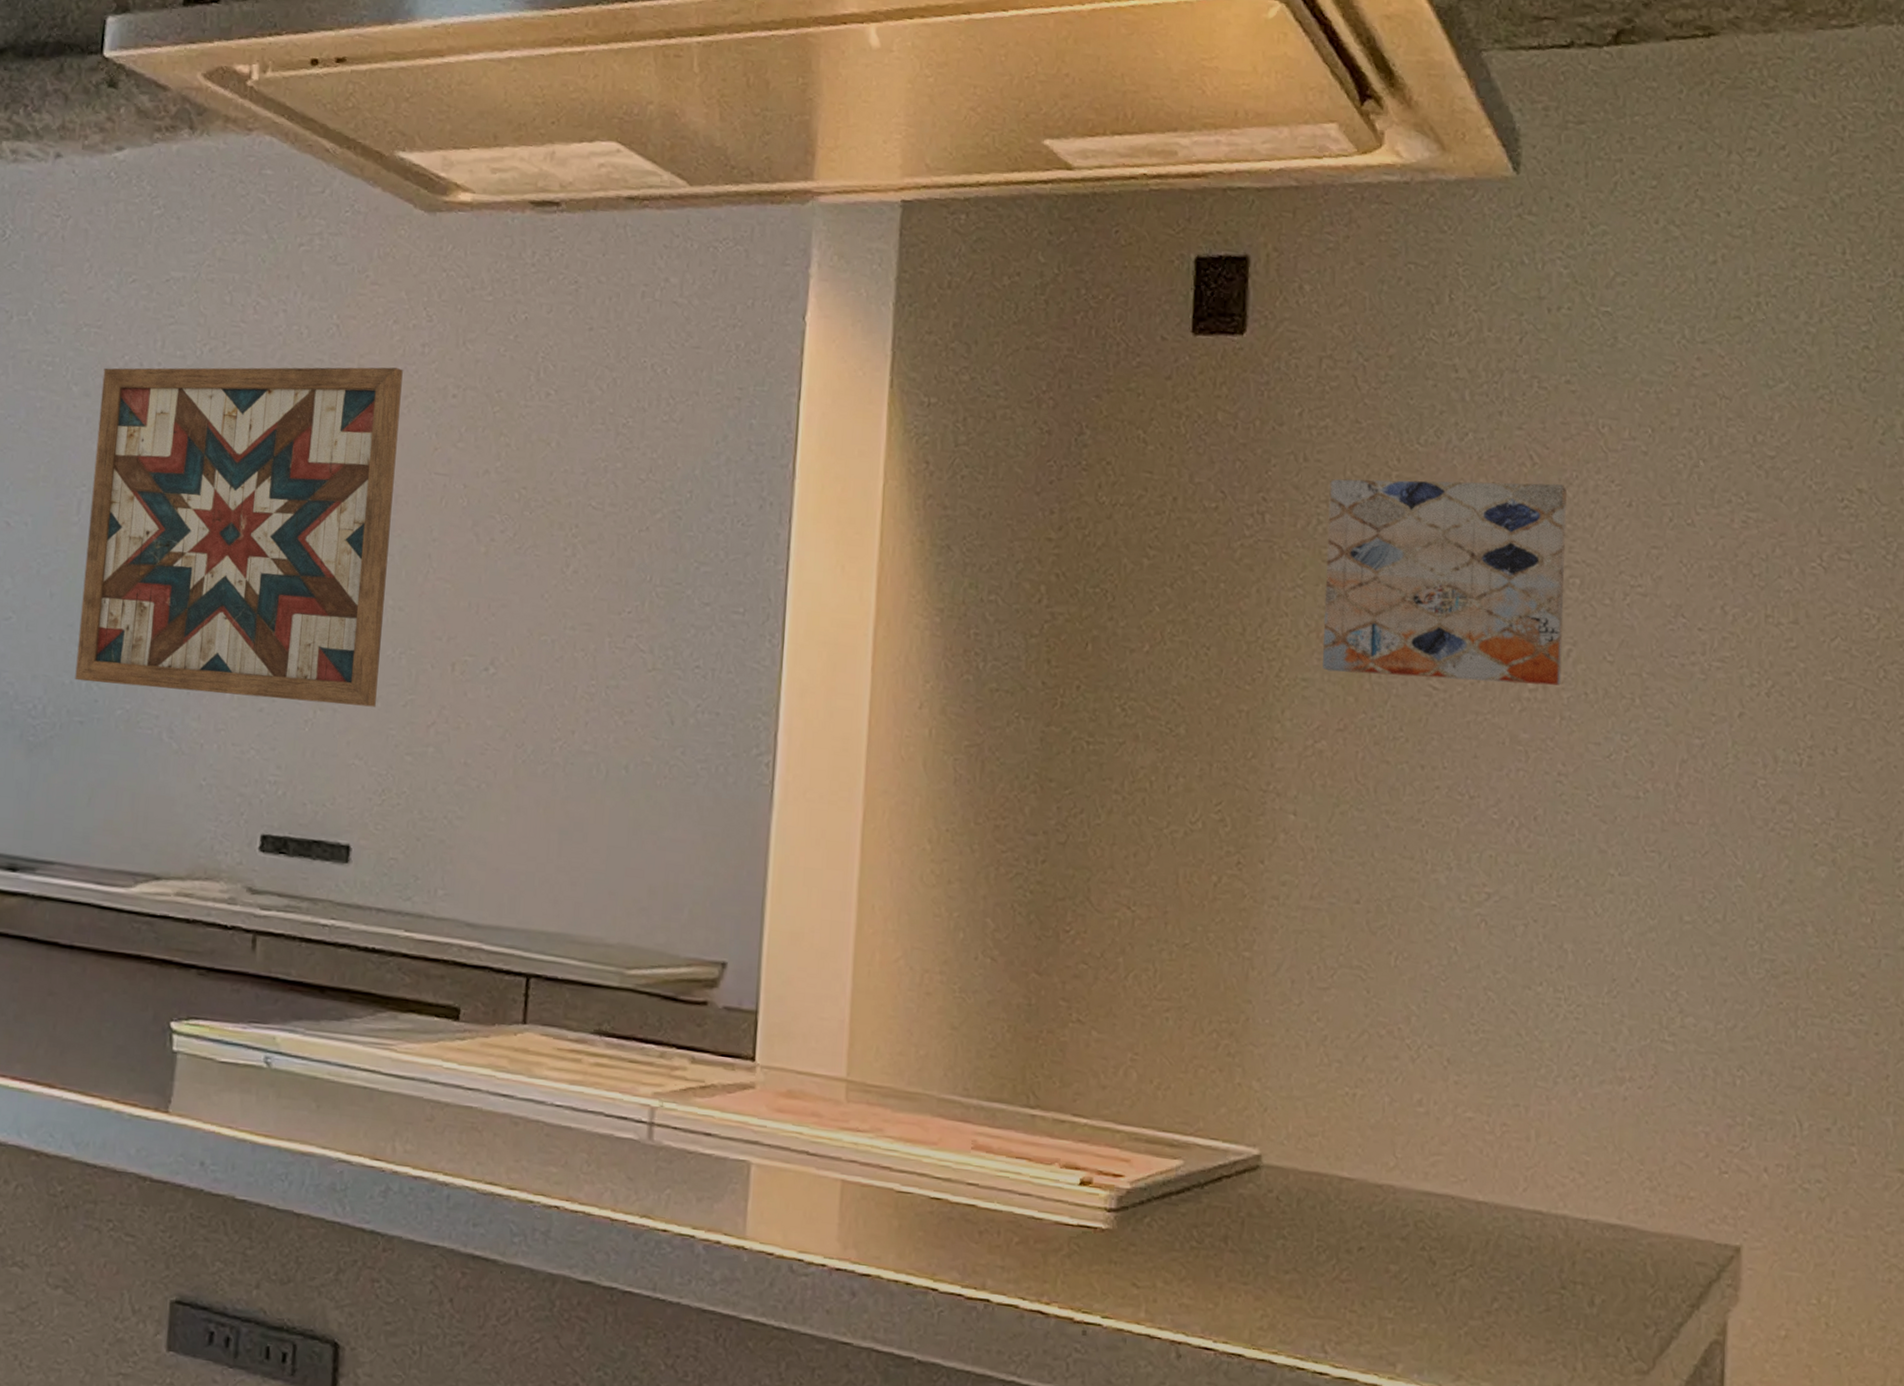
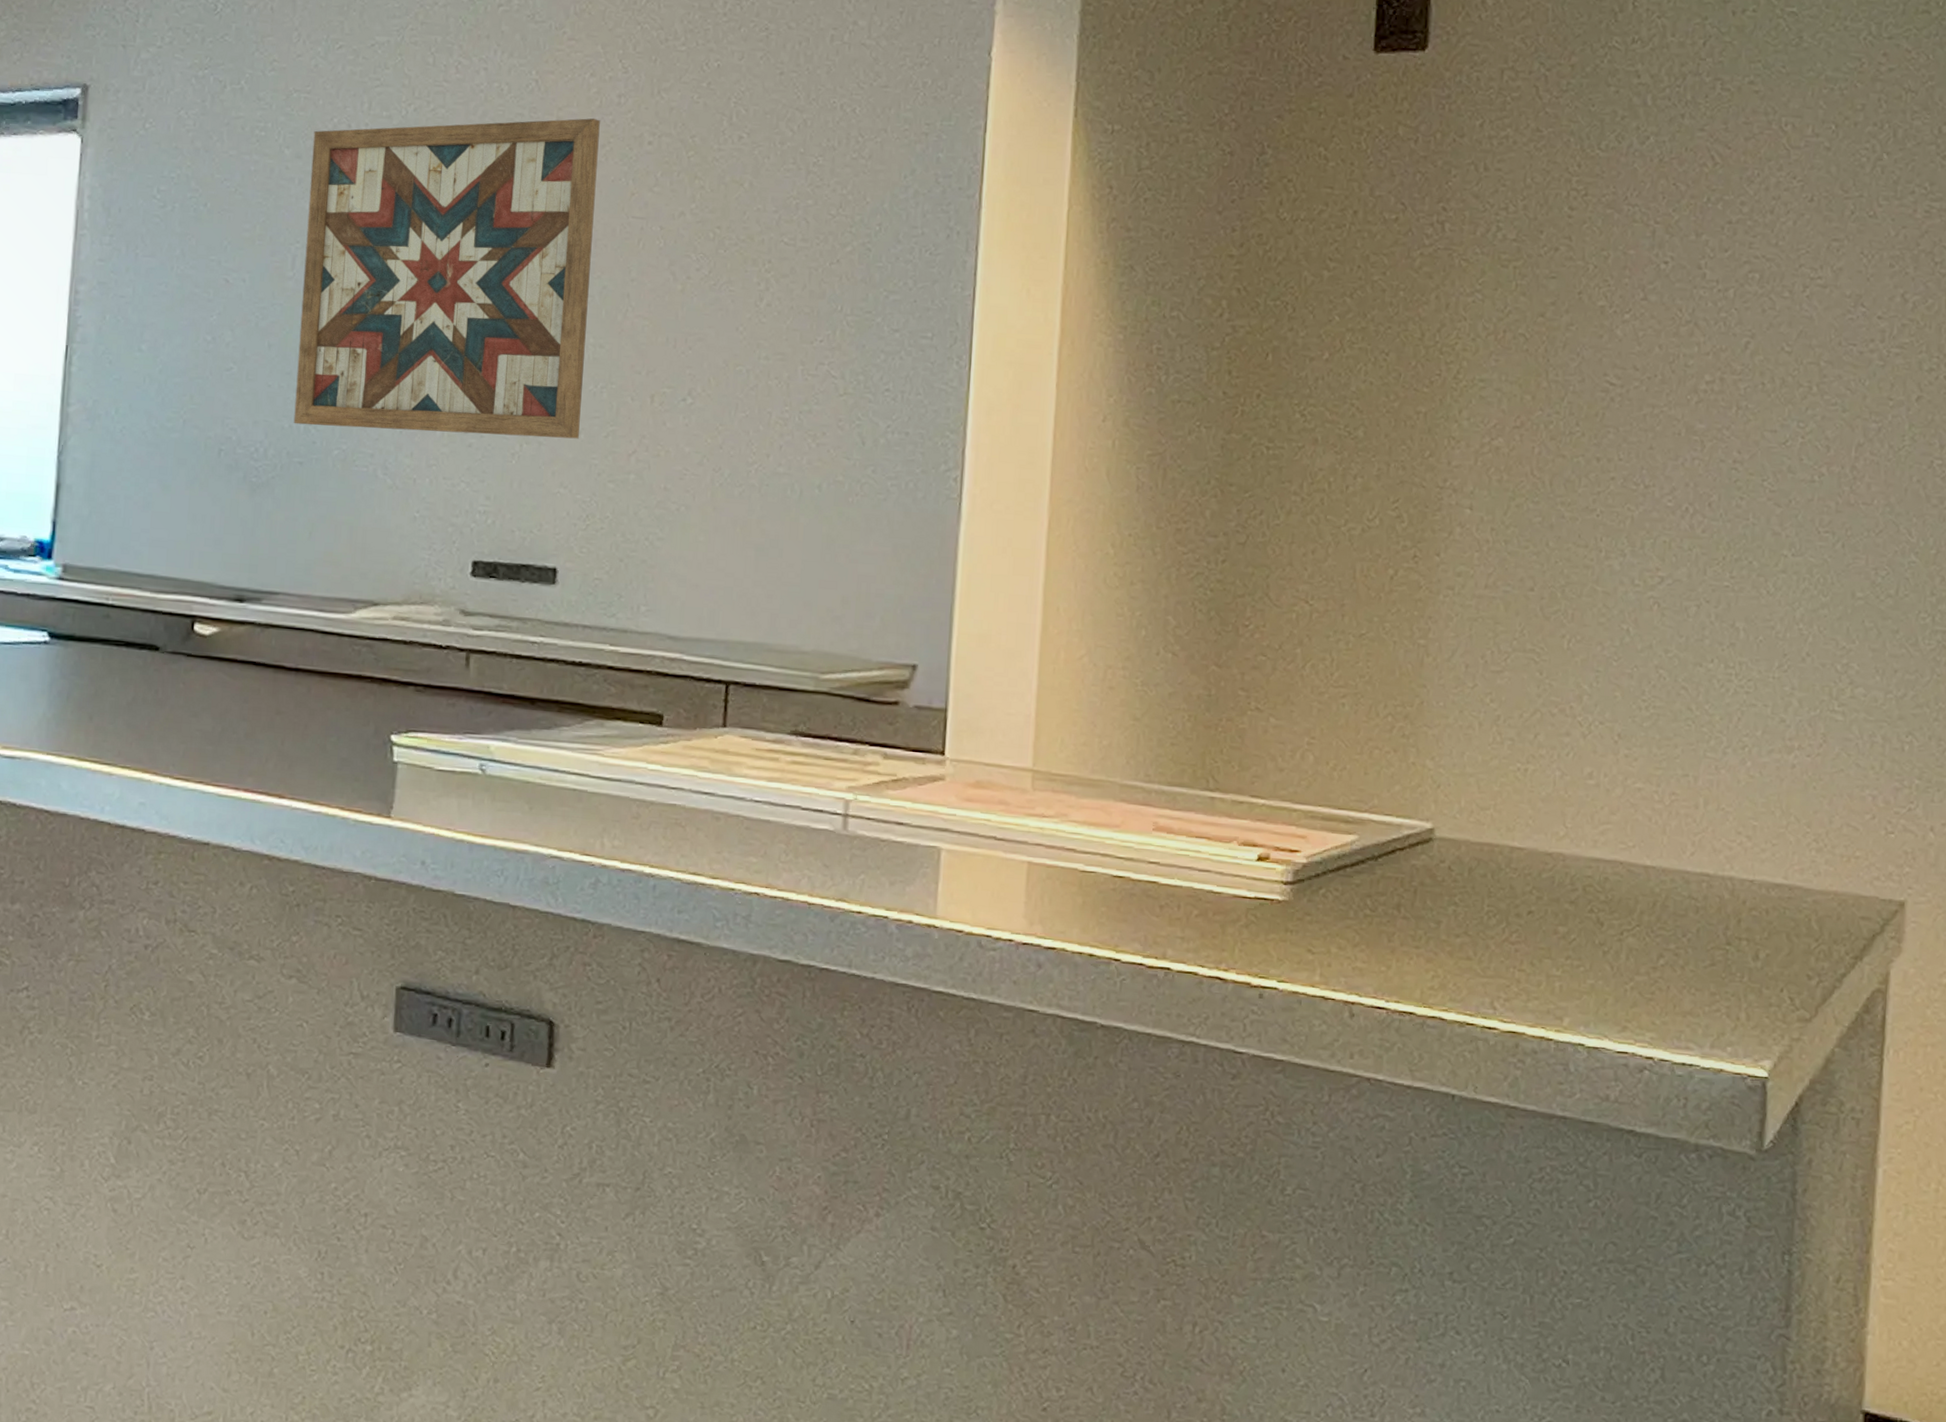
wall art: present [1322,479,1567,686] -> none [1500,182,1748,378]

